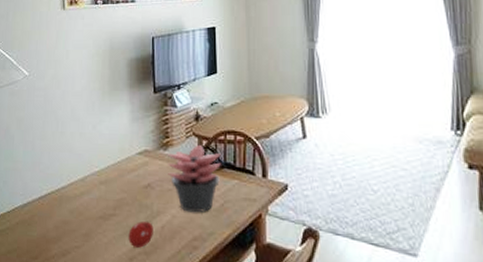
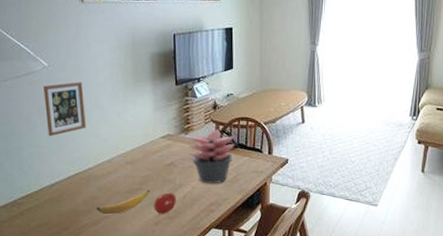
picture frame: none [22,91,62,151] -> present [43,82,86,137]
banana: none [66,216,125,244] -> present [96,189,150,215]

